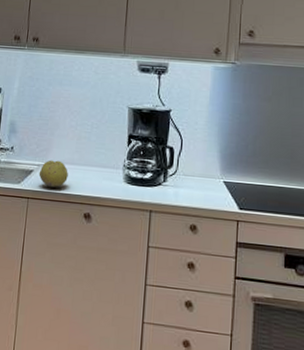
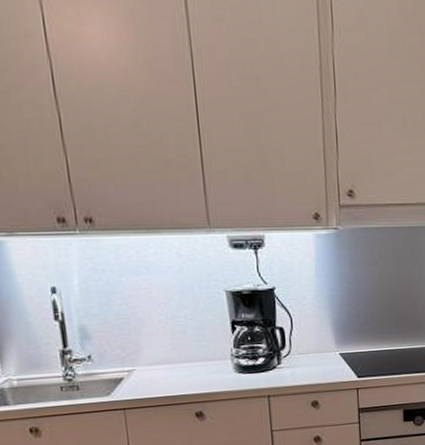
fruit: present [39,160,68,188] -> none [131,362,169,393]

